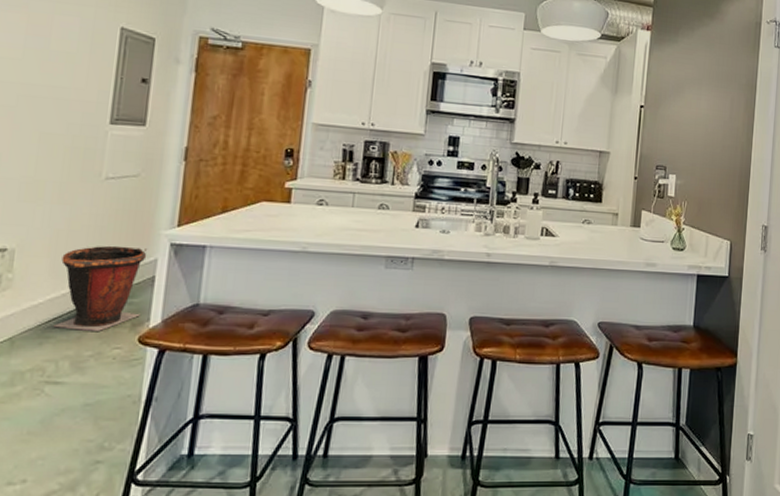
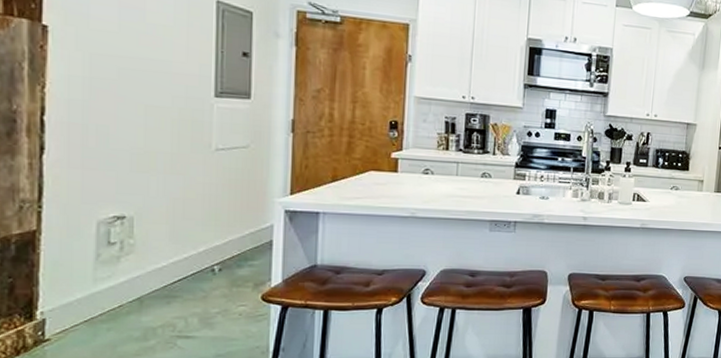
waste bin: present [53,245,148,331] -> none [179,212,263,291]

